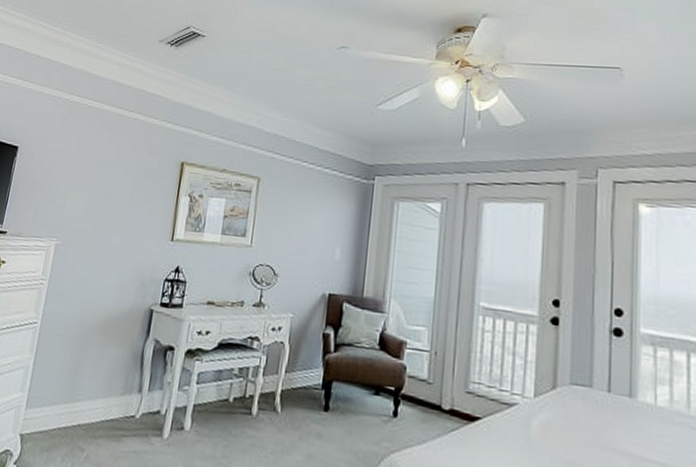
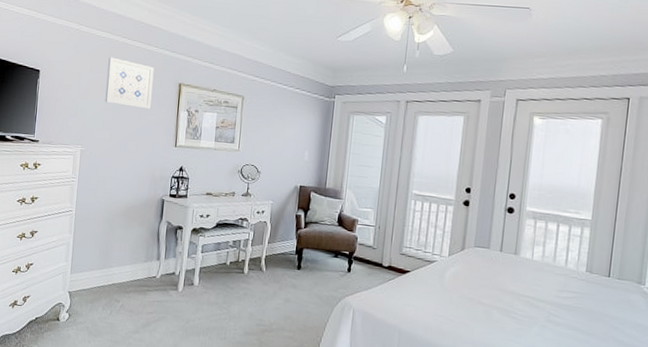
wall art: none [90,131,153,194] -> present [105,57,154,110]

